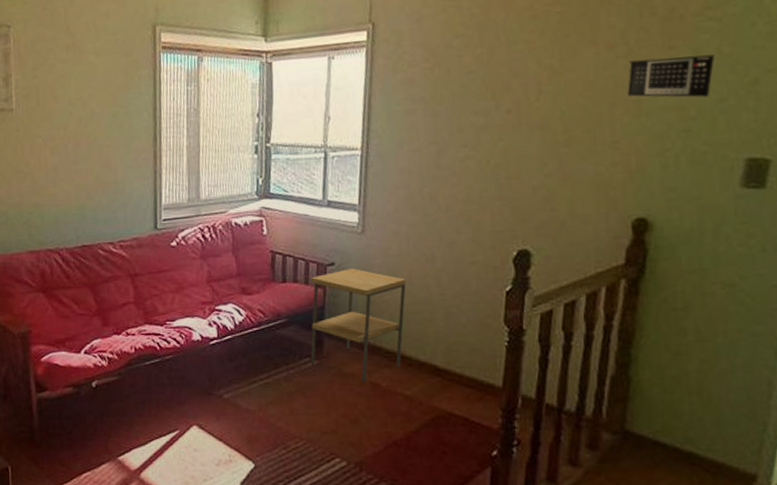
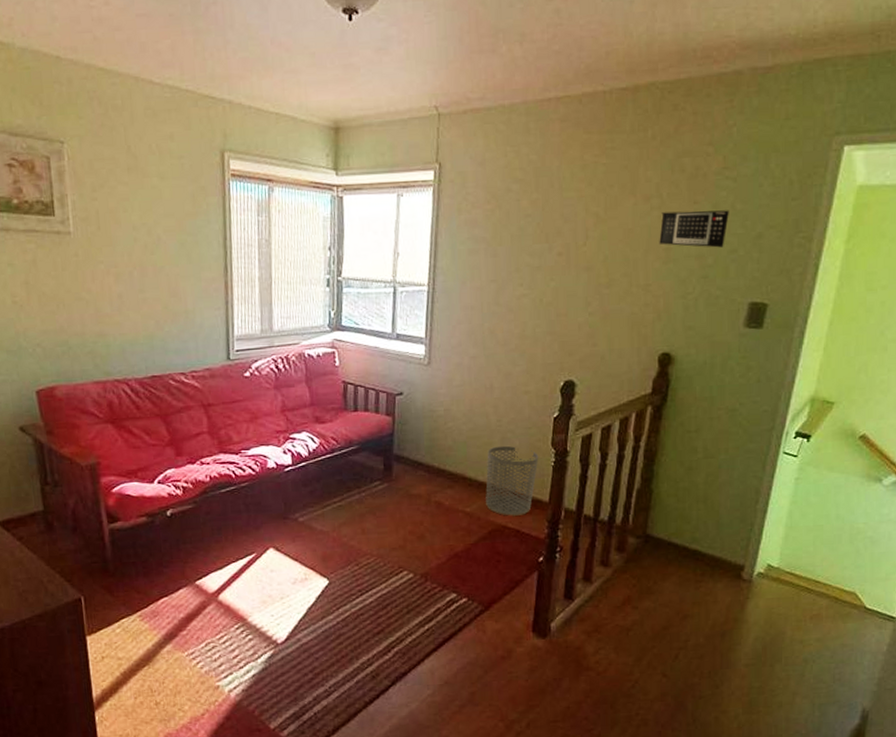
side table: present [310,268,406,383] -> none [380,397,468,503]
waste bin: none [428,322,490,402] -> present [485,445,539,516]

